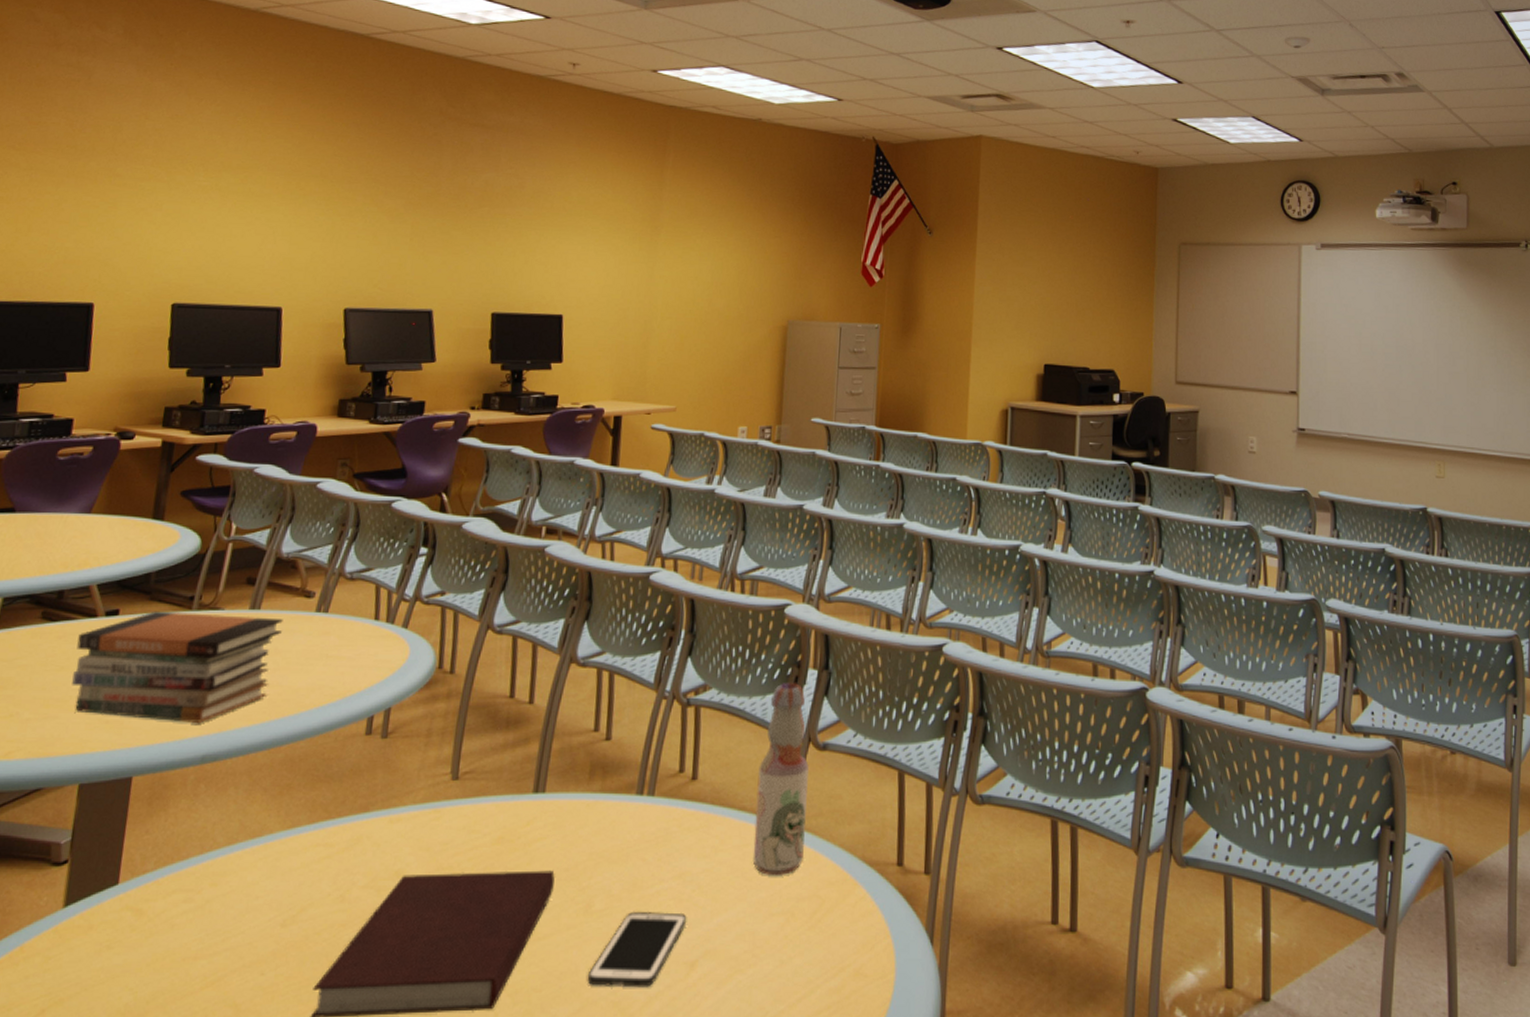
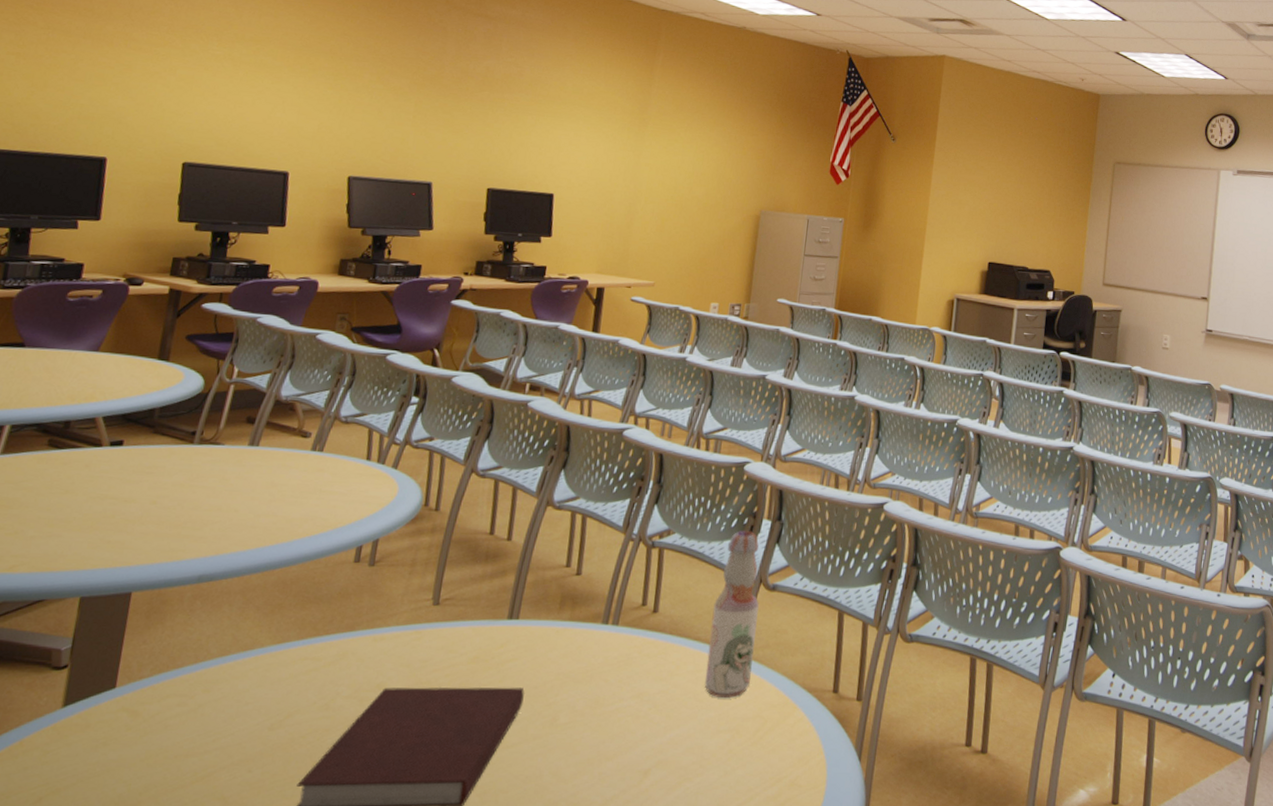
book stack: present [72,611,283,724] -> none [76,443,280,547]
cell phone: present [587,911,687,988] -> none [549,725,643,791]

